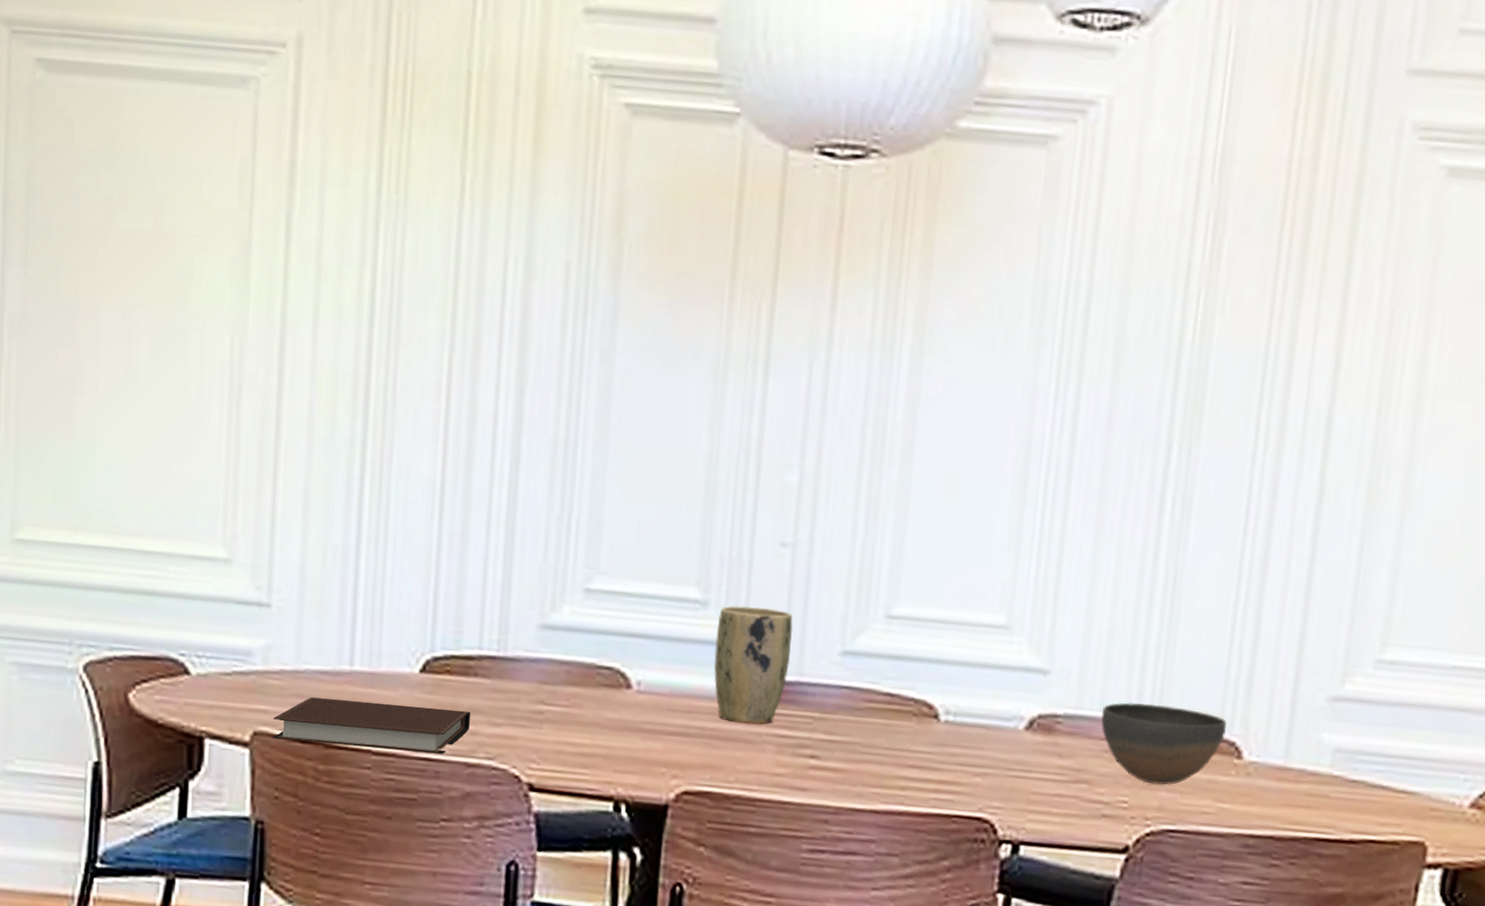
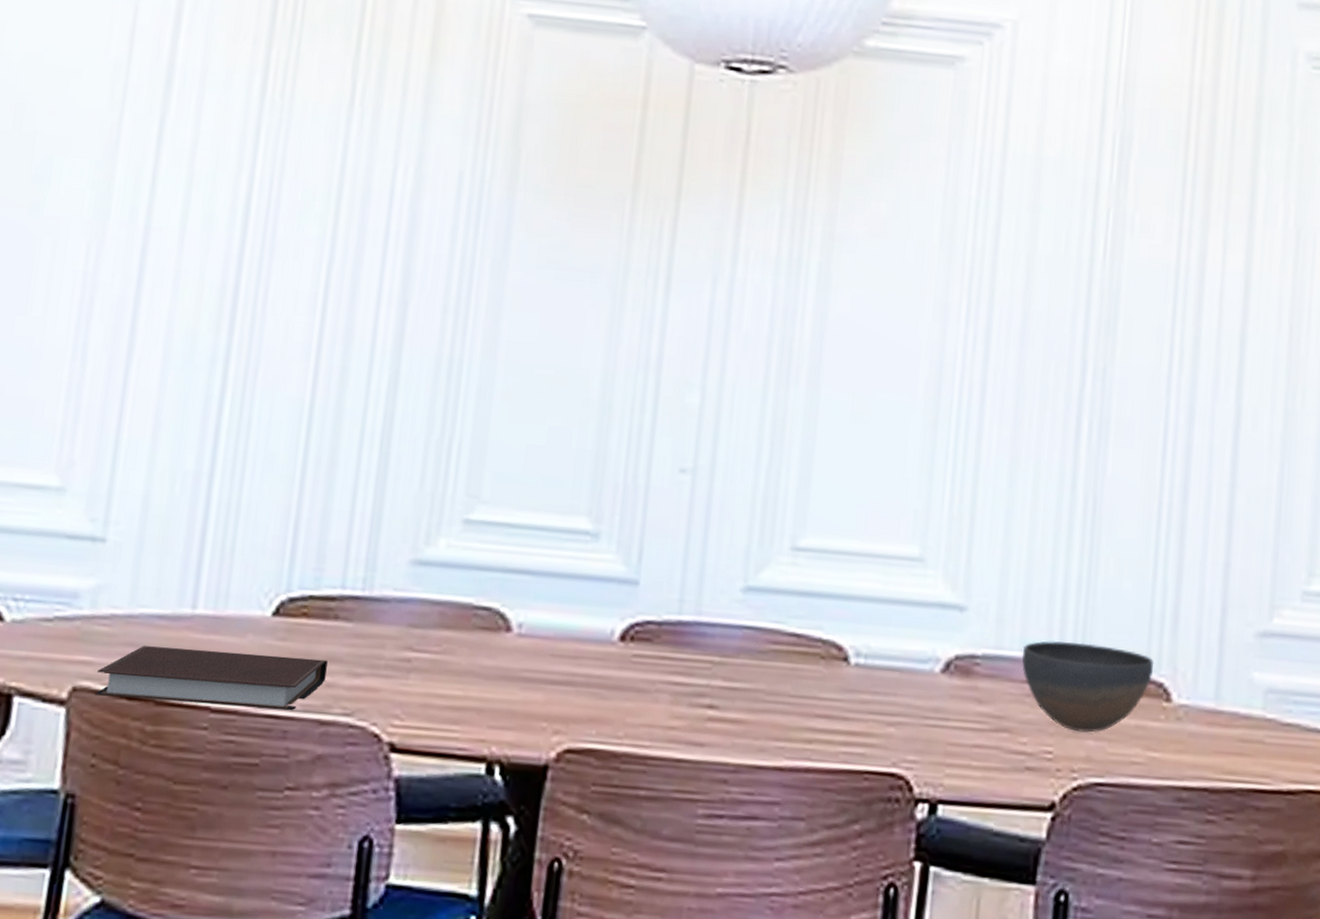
plant pot: present [713,605,793,725] -> none [603,537,692,671]

